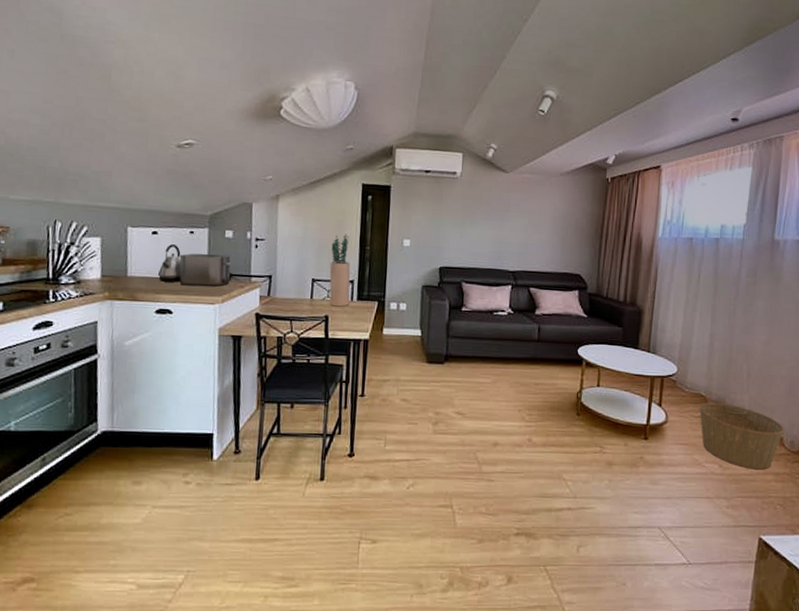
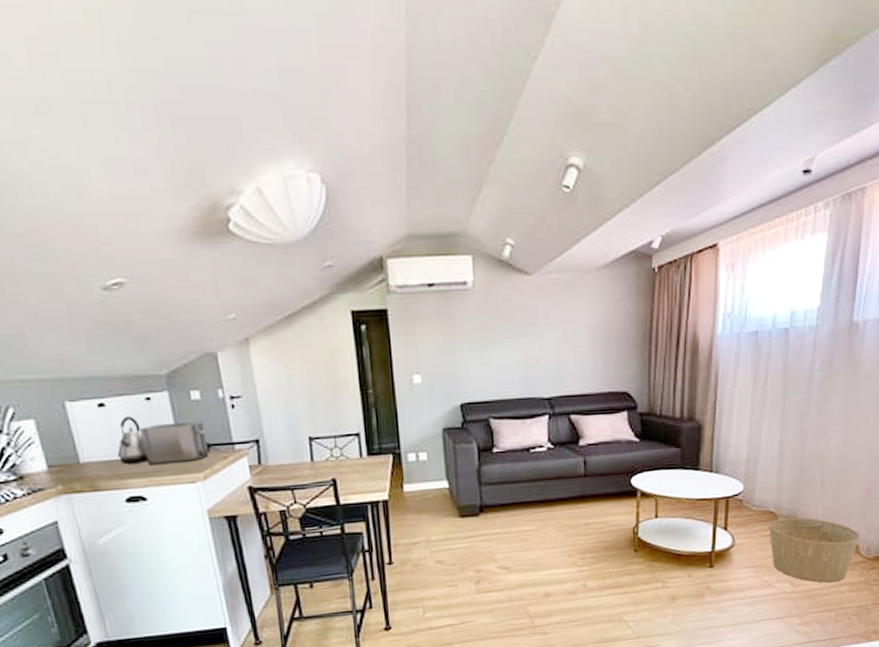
vase: present [329,234,351,307] -> none [325,377,359,467]

